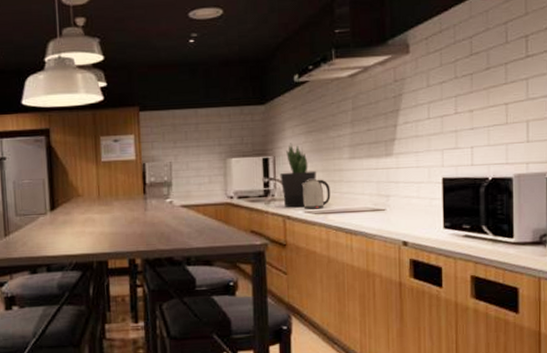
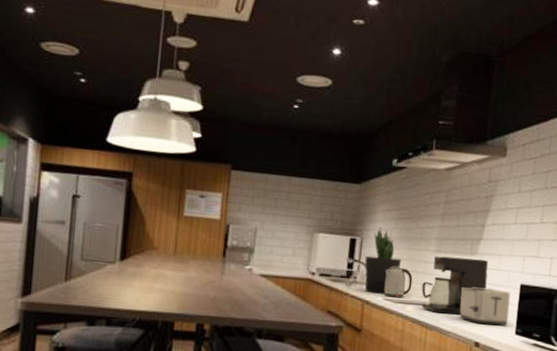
coffee maker: none [340,158,407,218] -> present [421,256,489,315]
toaster: none [382,186,435,224] -> present [459,286,511,326]

